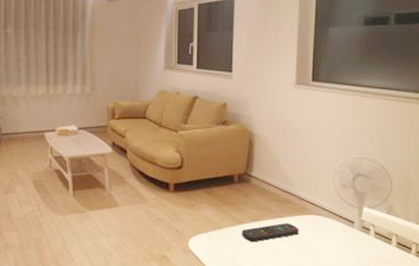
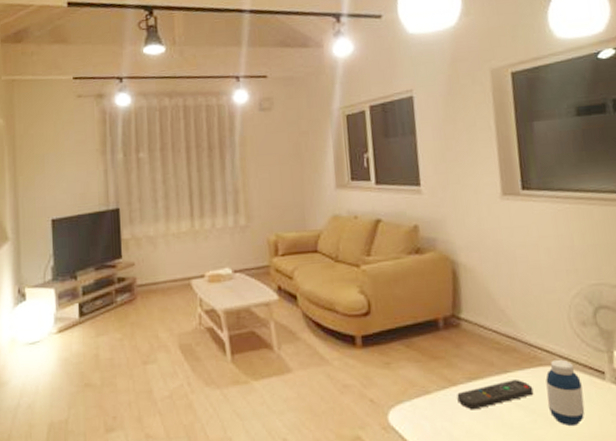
medicine bottle: none [308,210,336,258] -> present [545,359,585,426]

